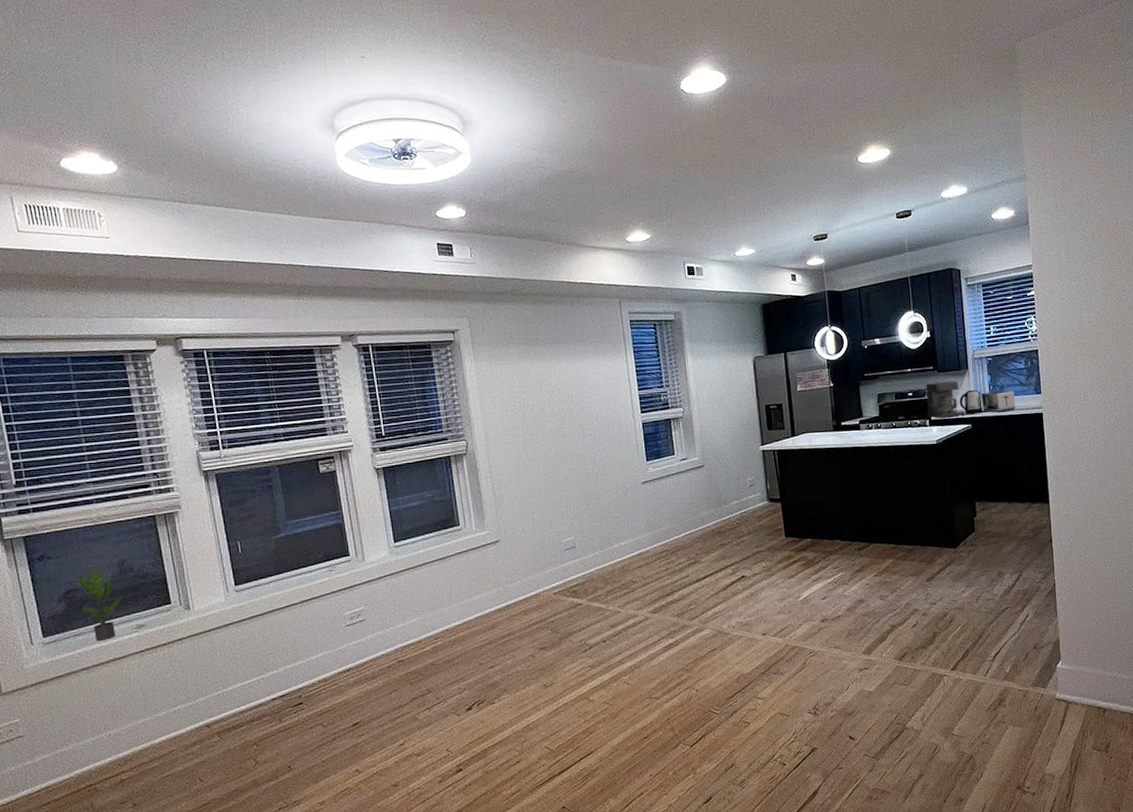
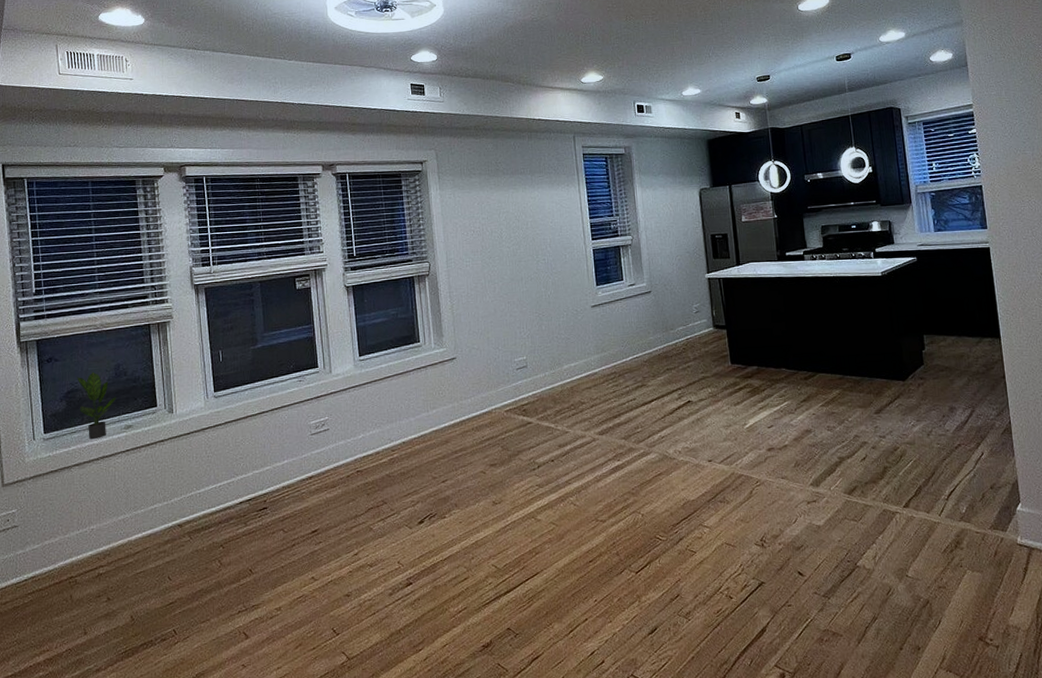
coffee maker: present [925,380,965,418] -> none [868,214,909,251]
kettle: present [959,389,983,415] -> none [903,223,928,248]
toaster: present [981,390,1016,413] -> none [925,224,961,246]

